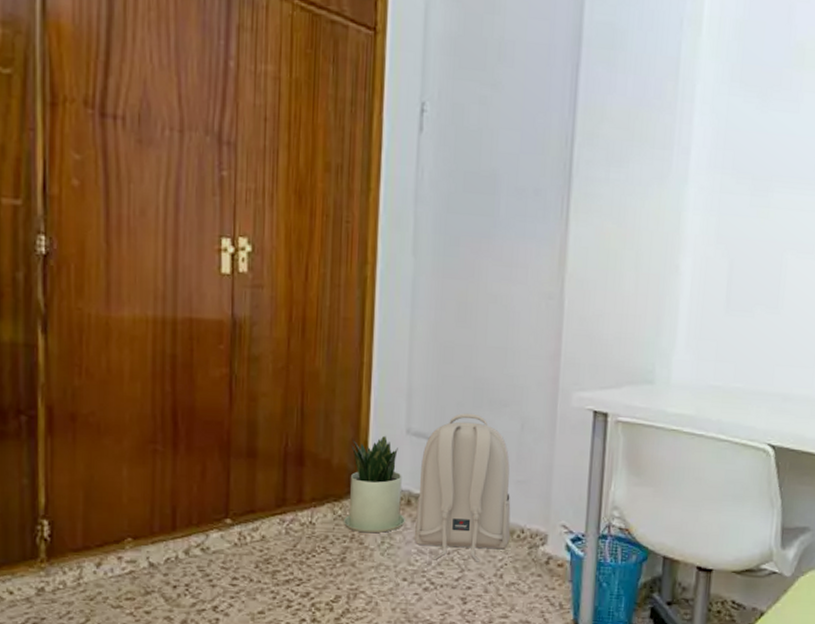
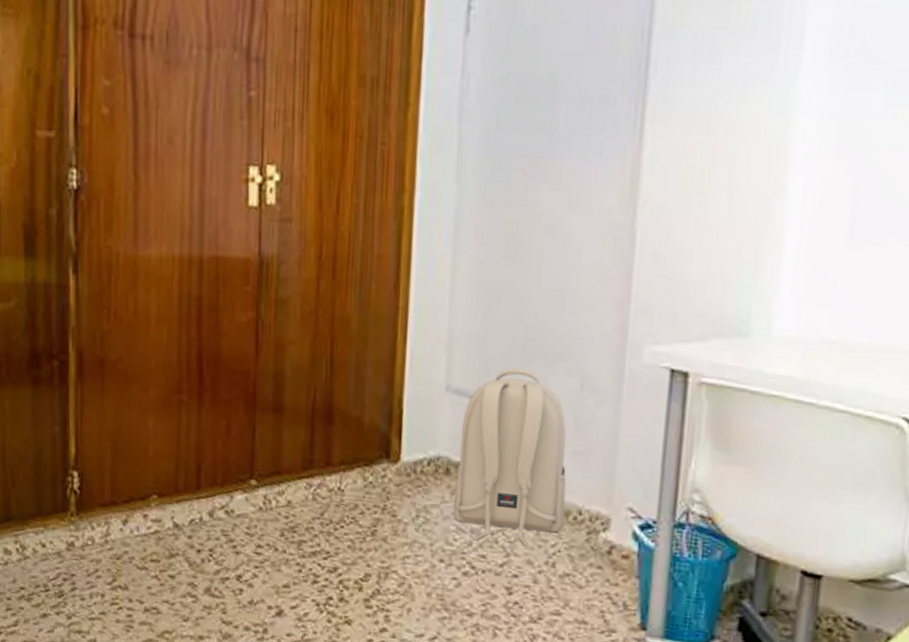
planter: present [343,435,405,533] -> none [374,392,443,505]

